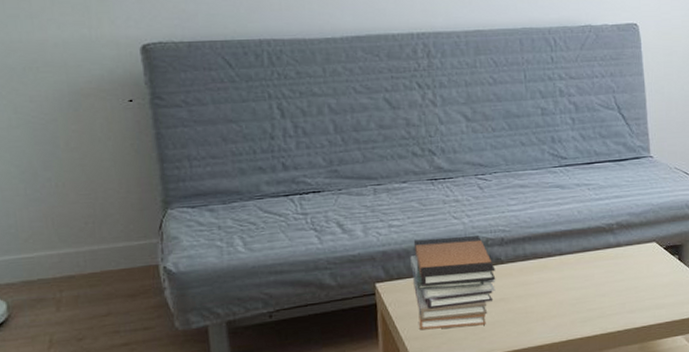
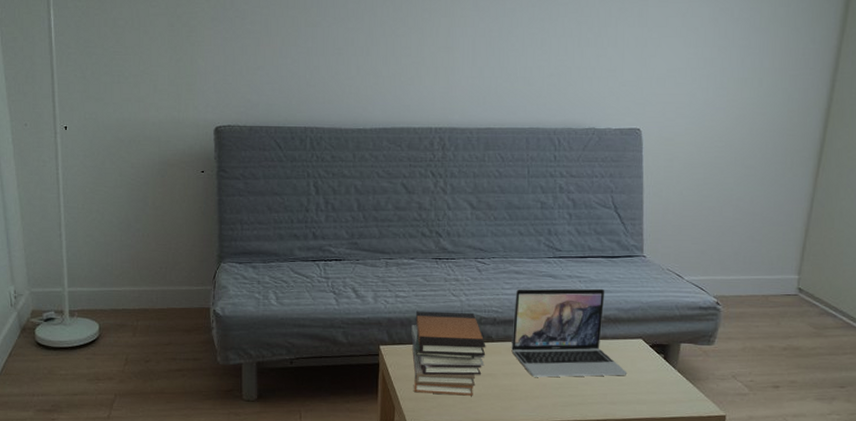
laptop: none [522,194,643,296] -> present [511,288,626,378]

